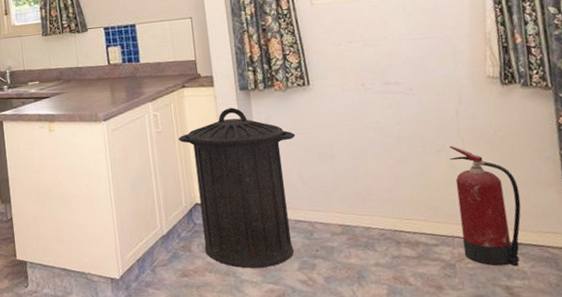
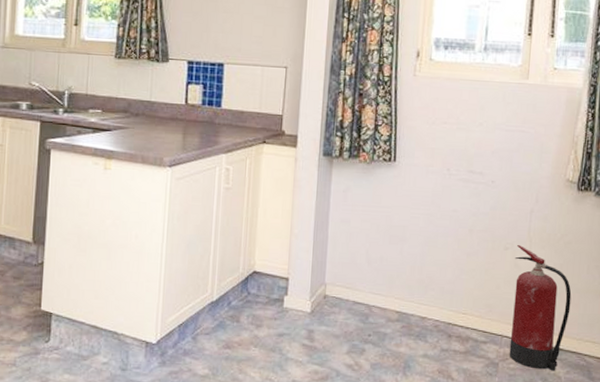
trash can: present [177,107,296,269] -> none [247,173,371,347]

